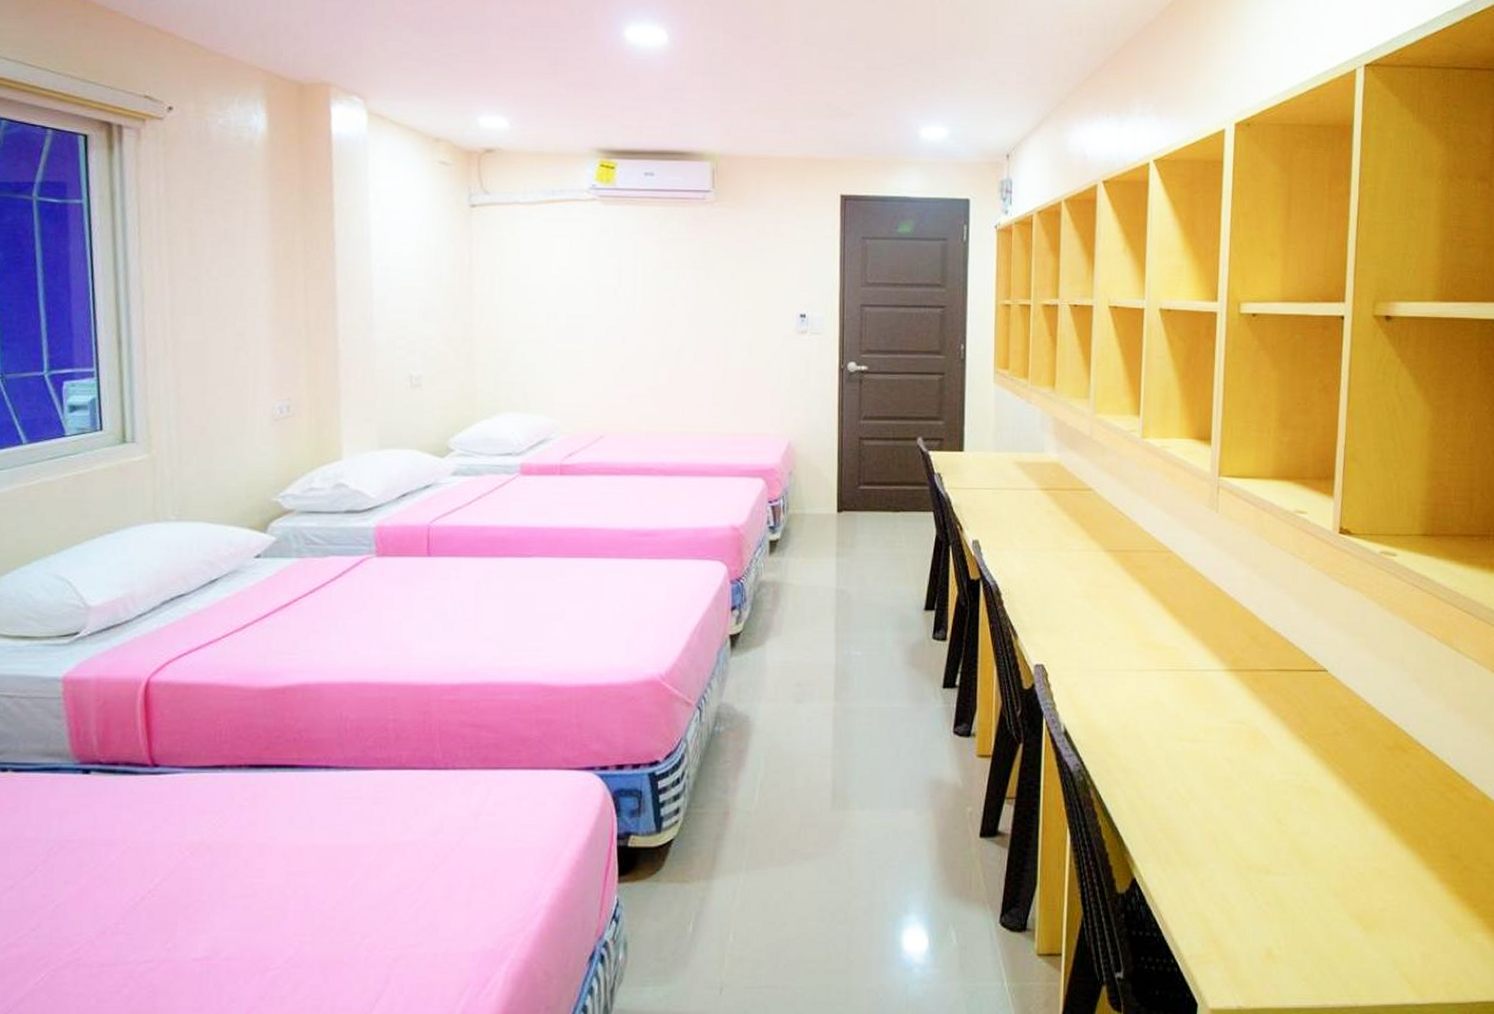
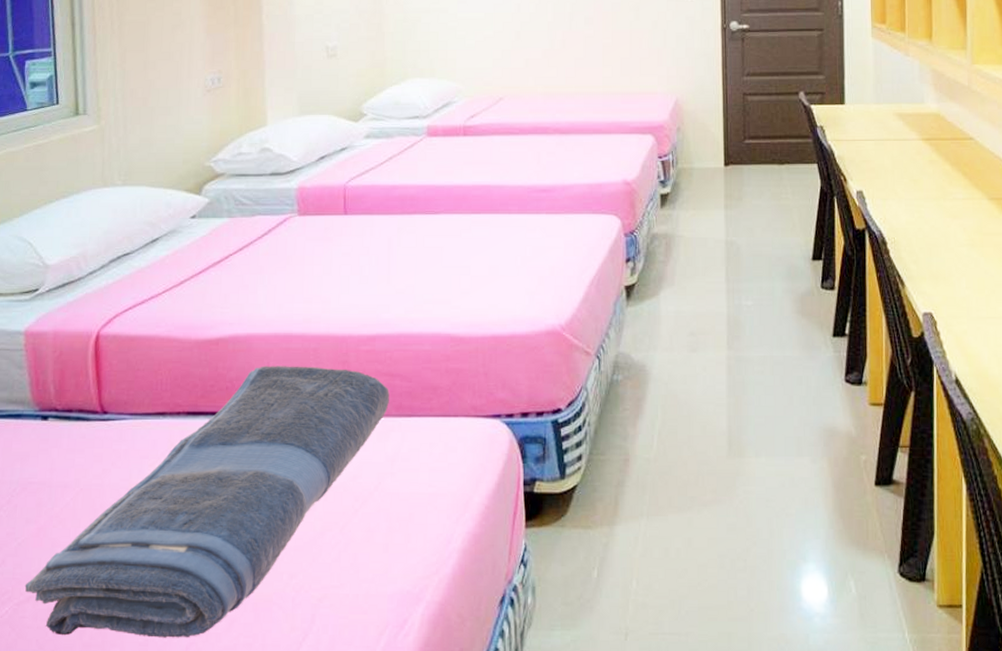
towel: none [63,716,475,1002] -> present [24,366,389,638]

